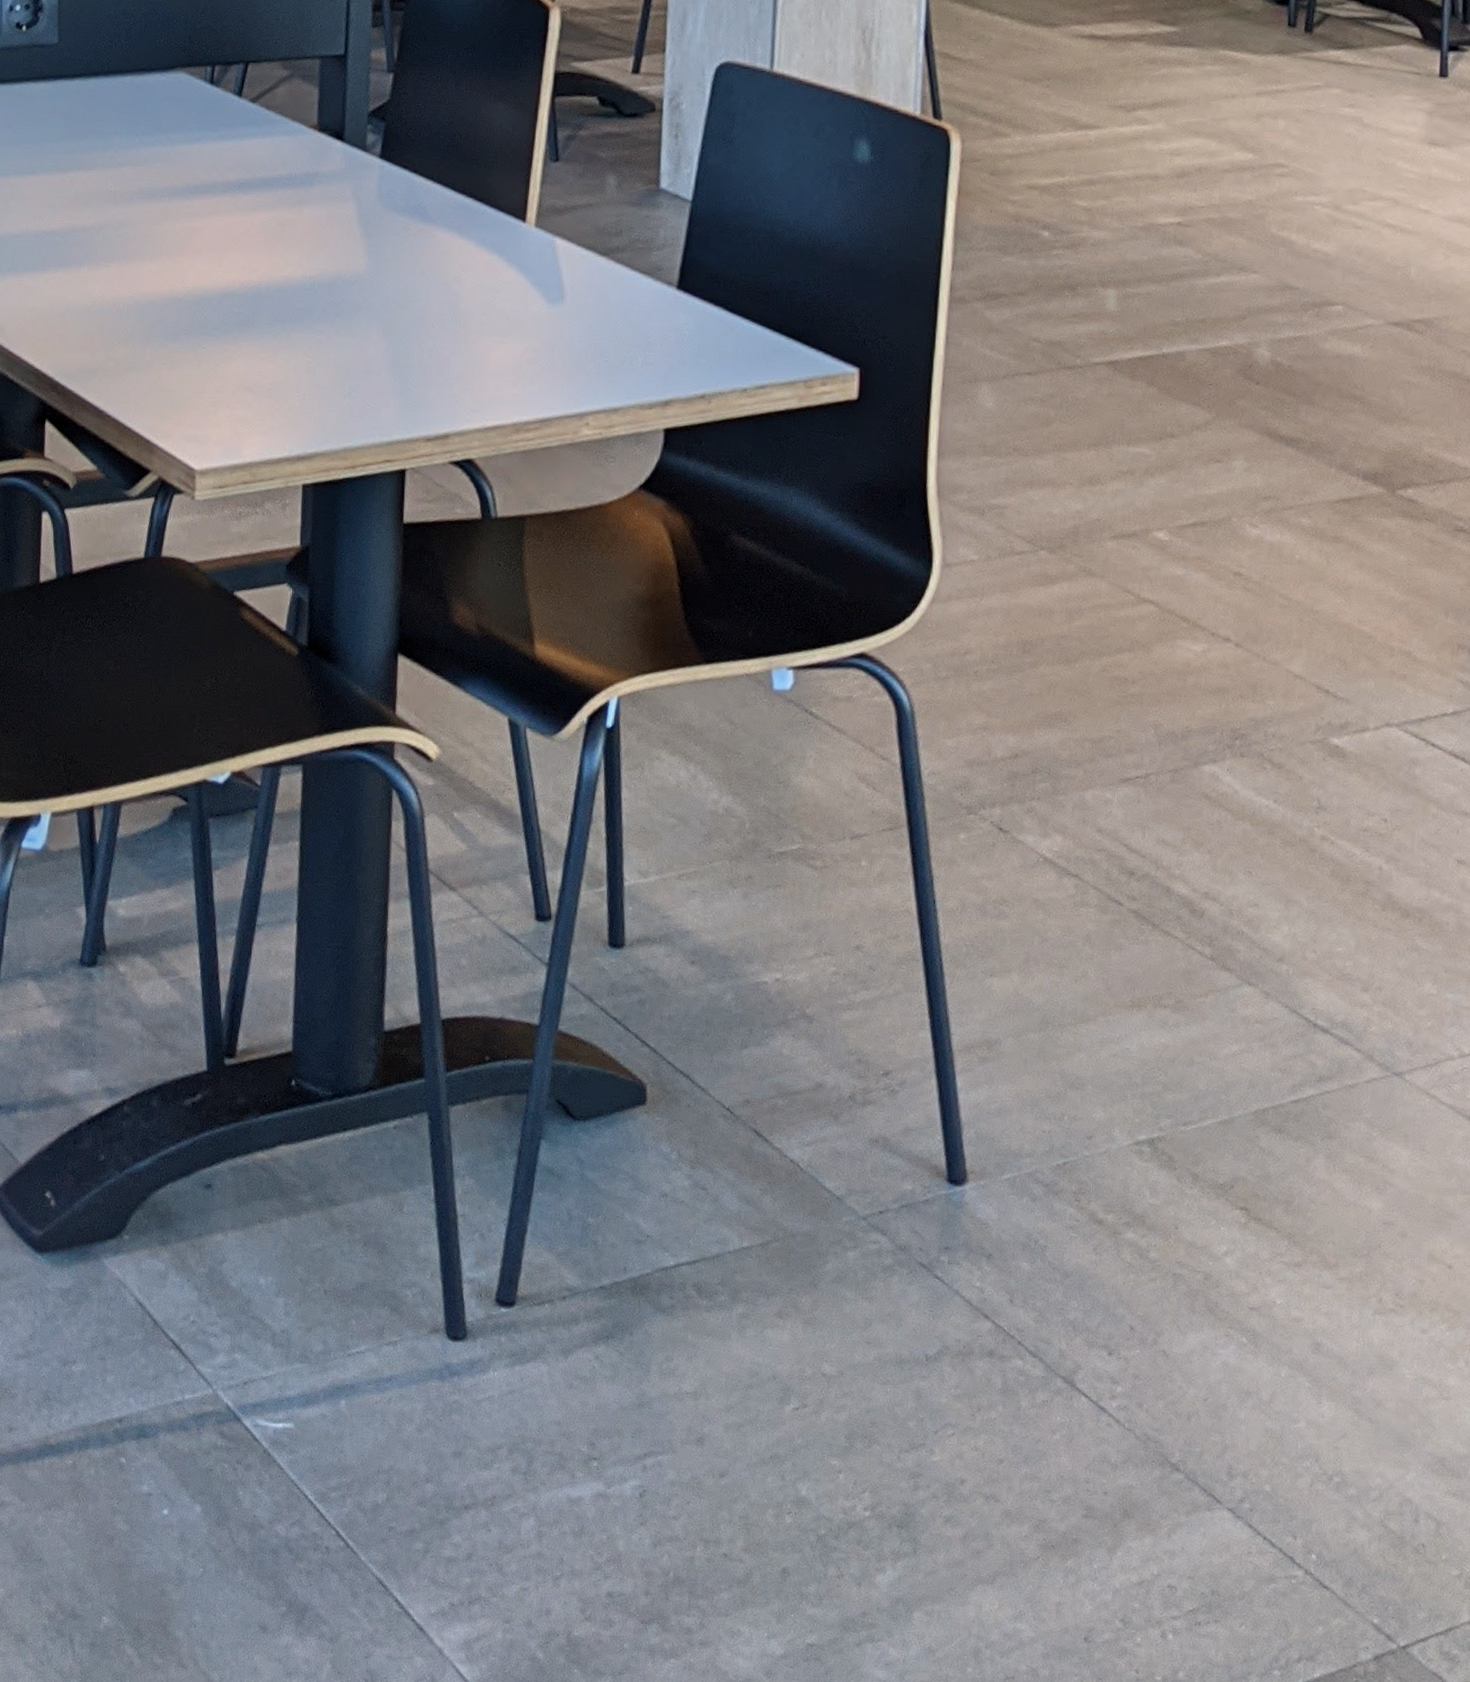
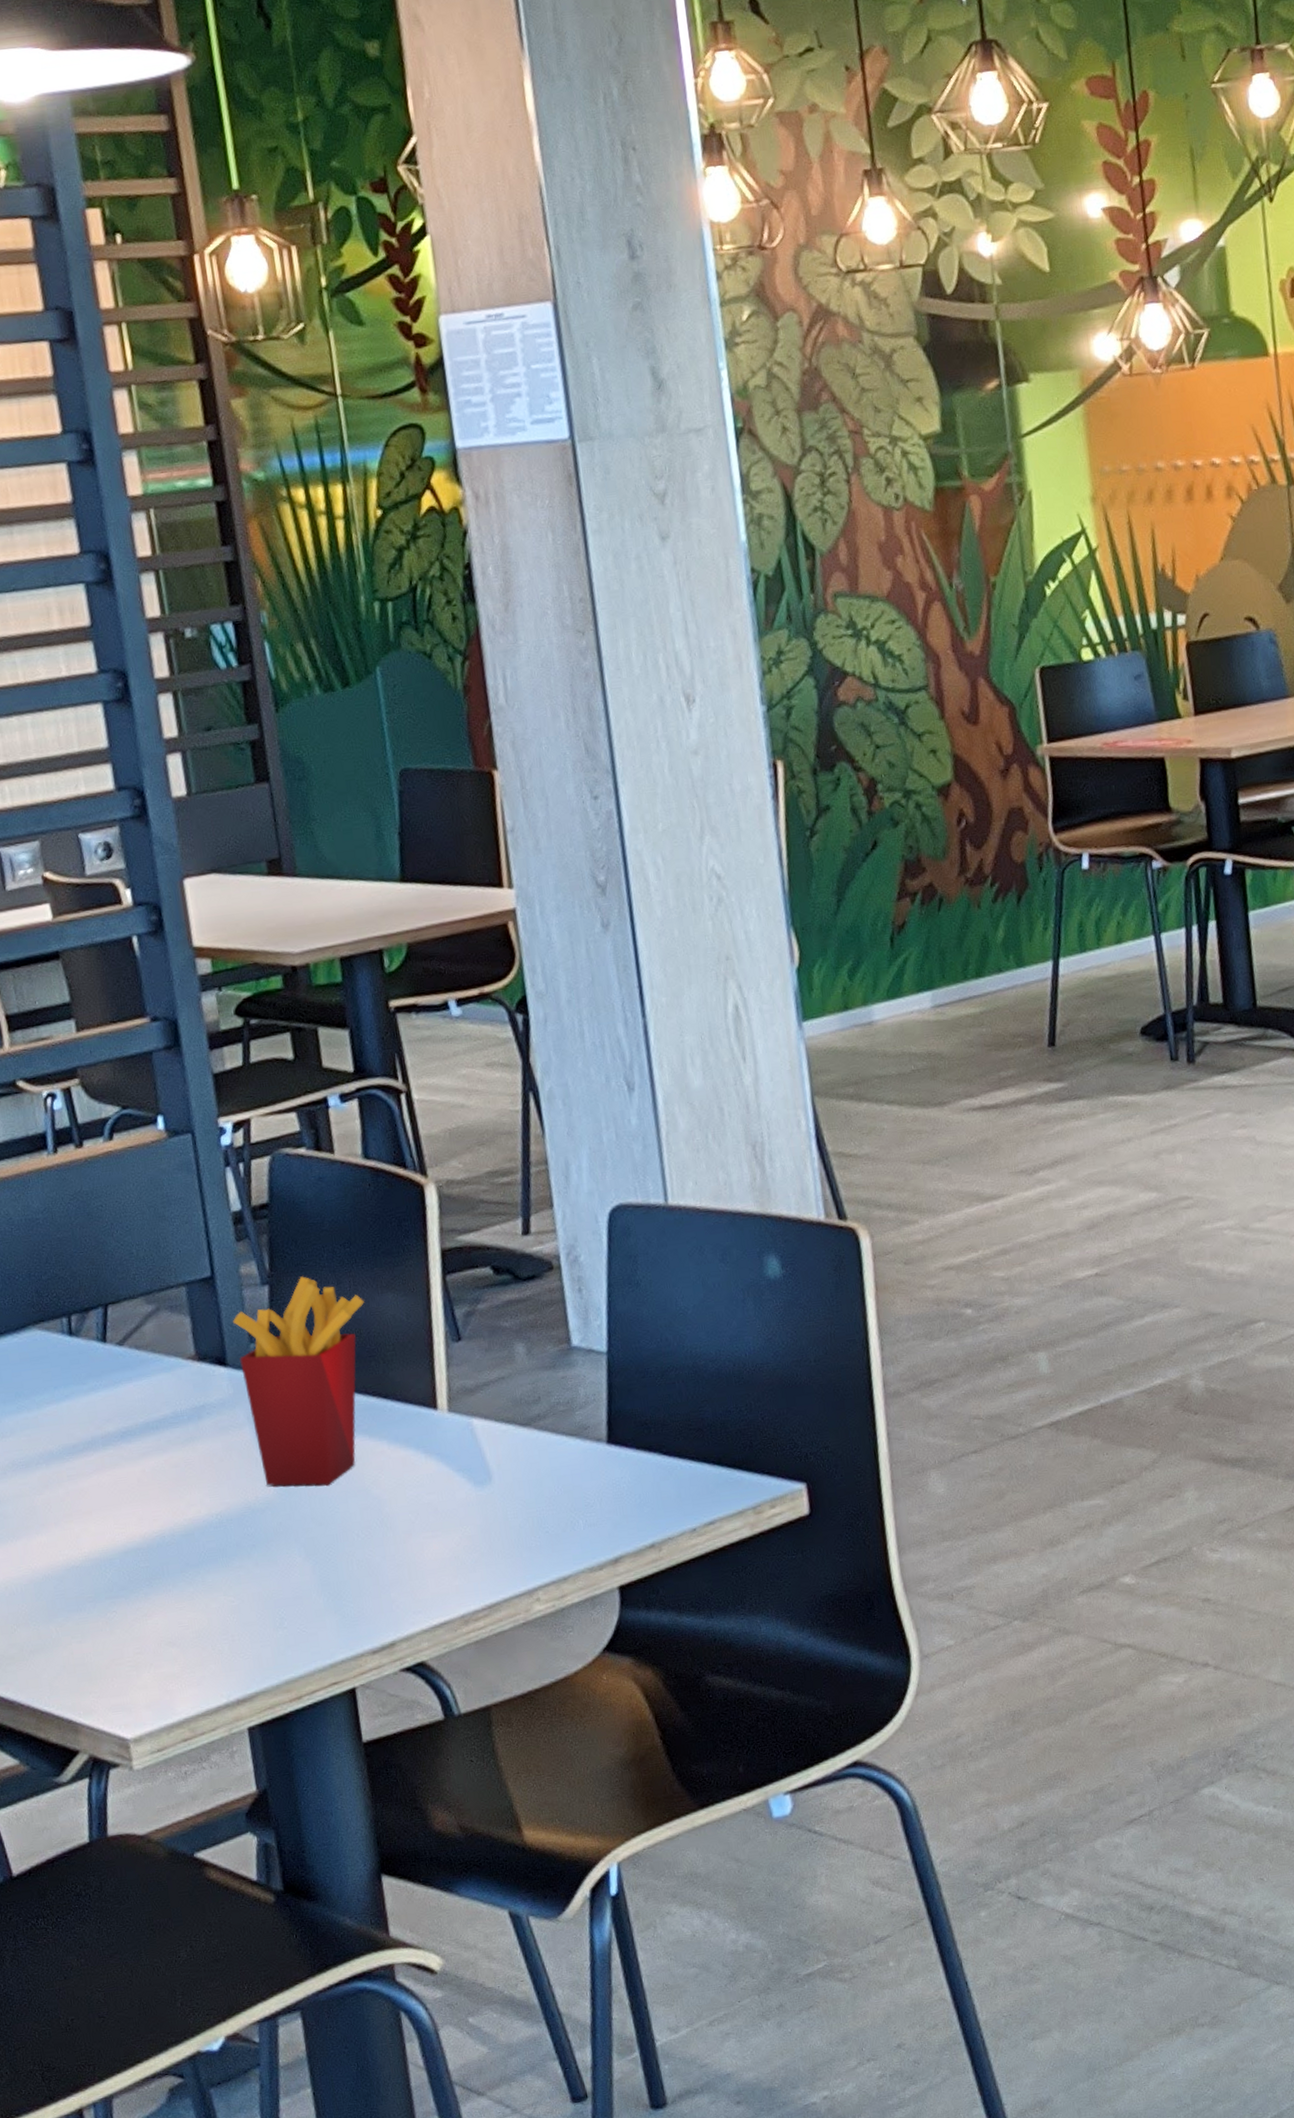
french fries: none [355,71,477,271] -> present [232,1276,364,1486]

